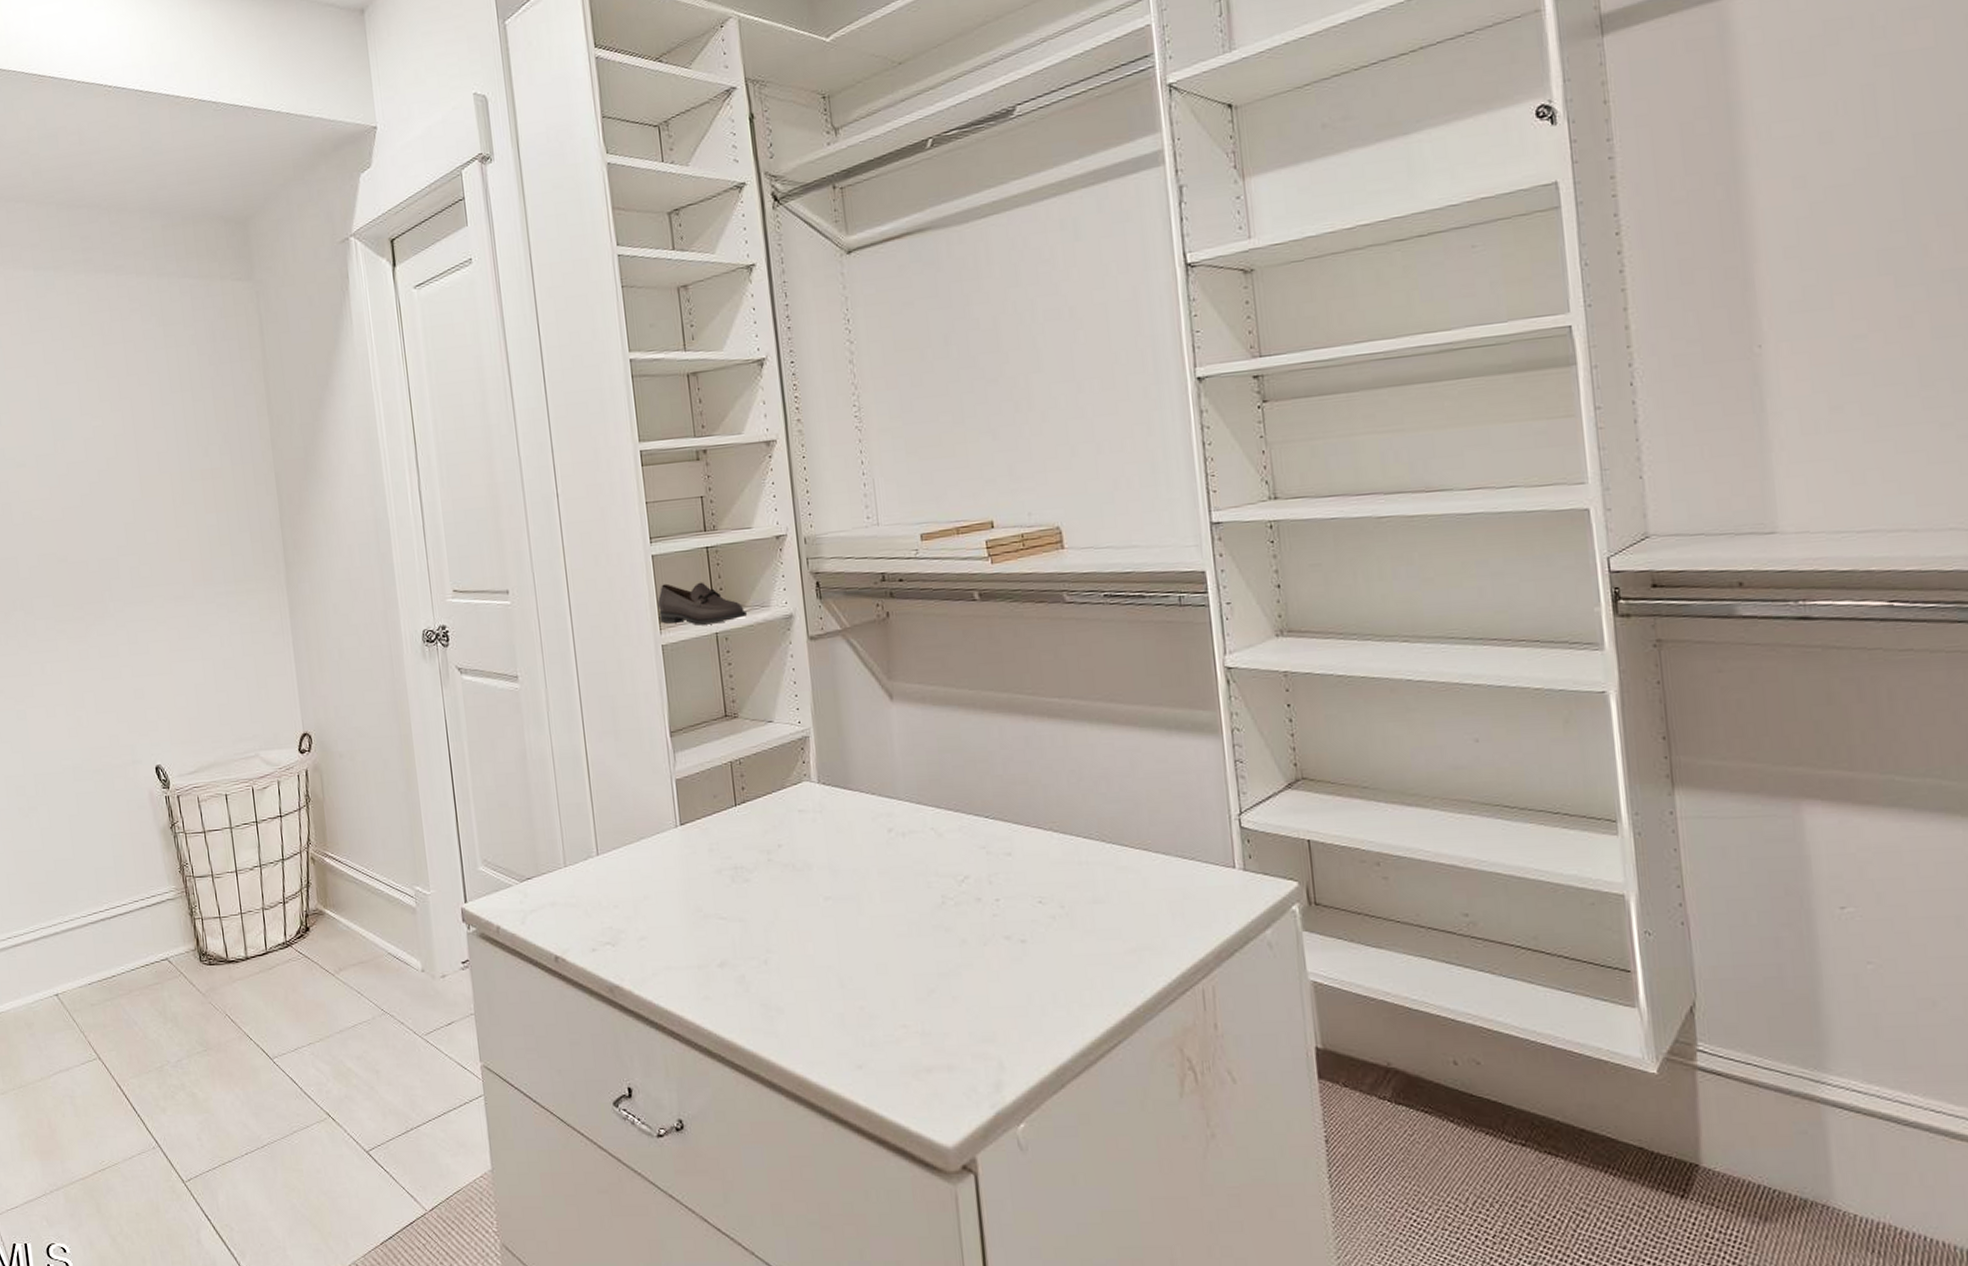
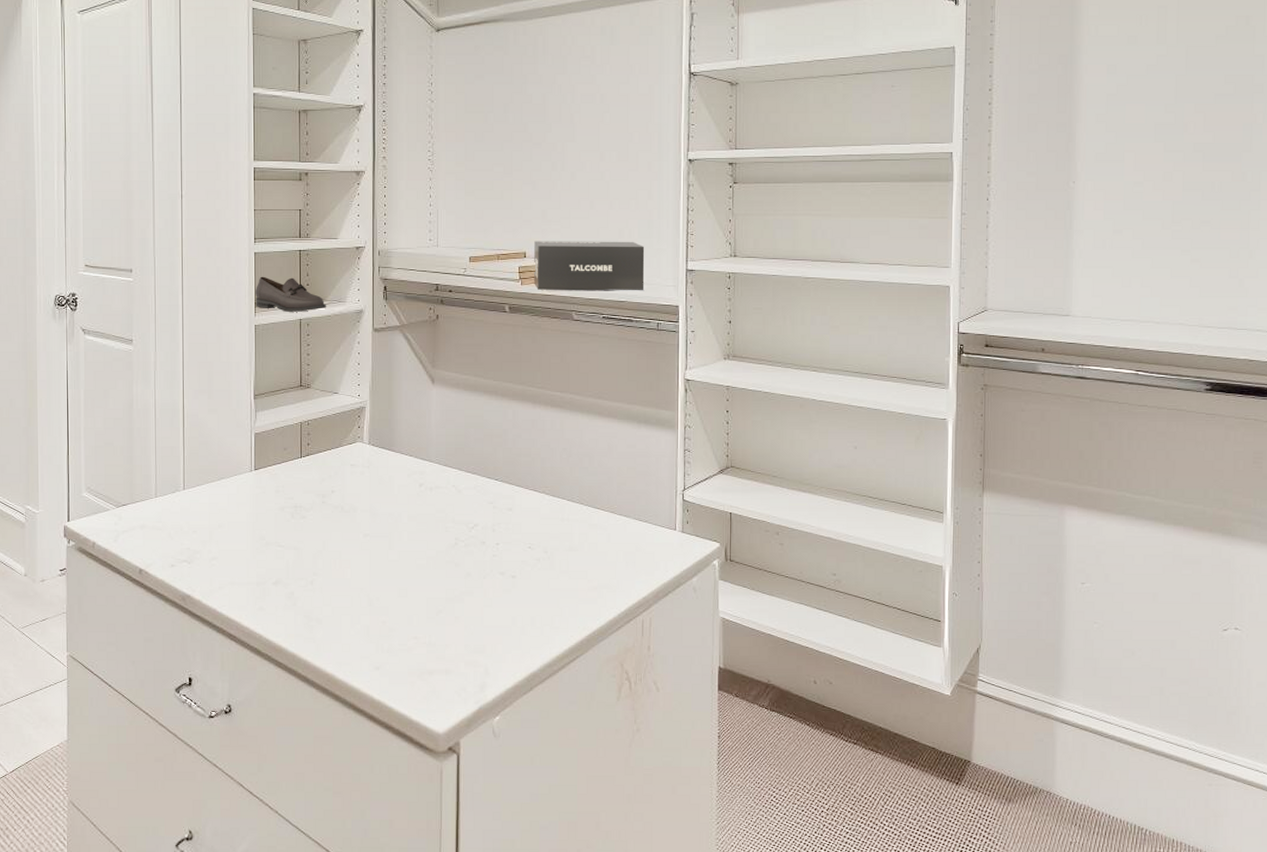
box: none [1002,492,1156,568] -> present [534,241,645,291]

